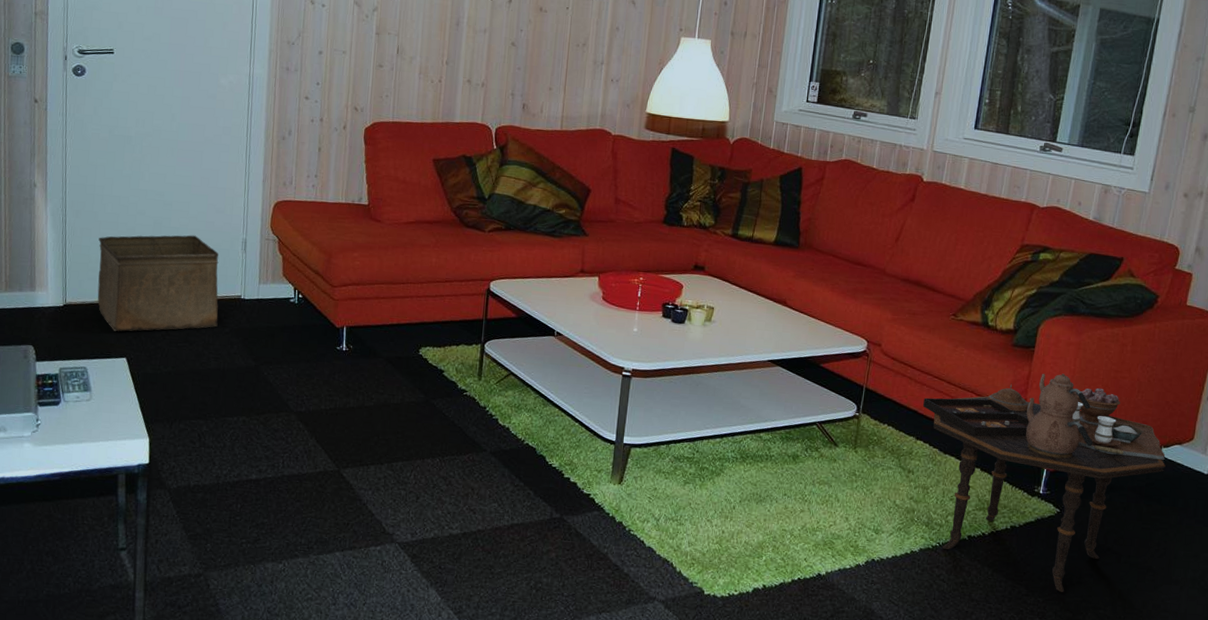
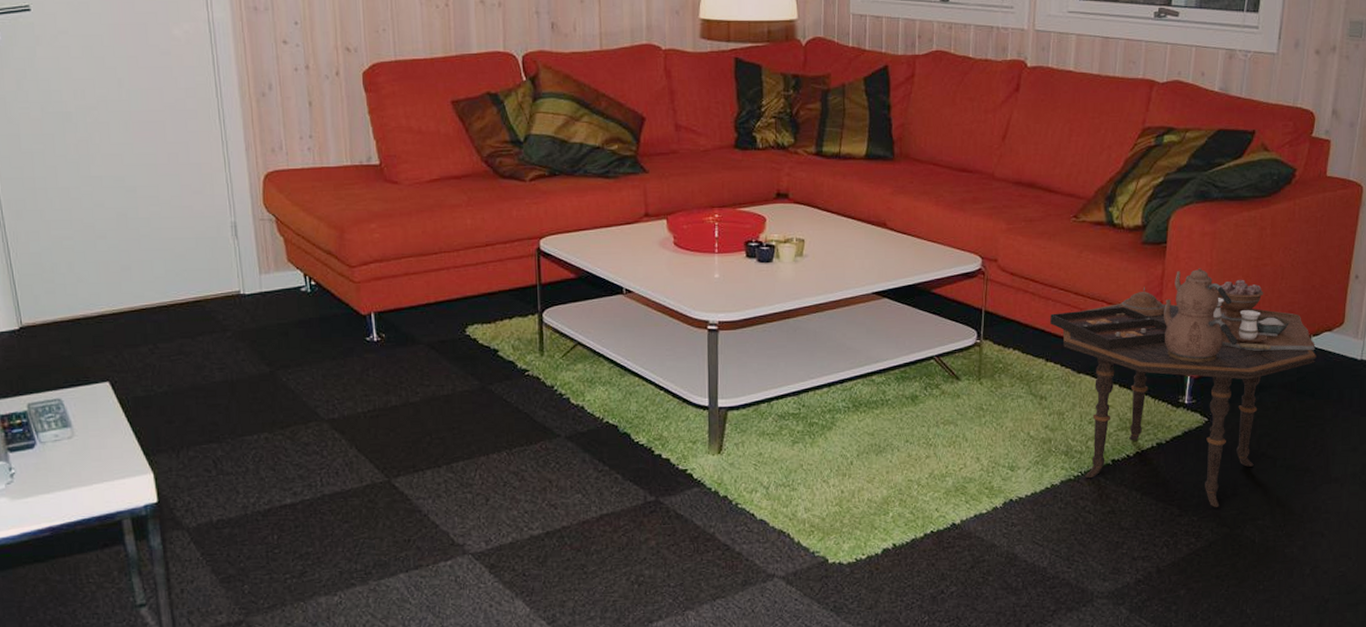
storage bin: present [97,235,219,331] -> none [50,224,217,351]

